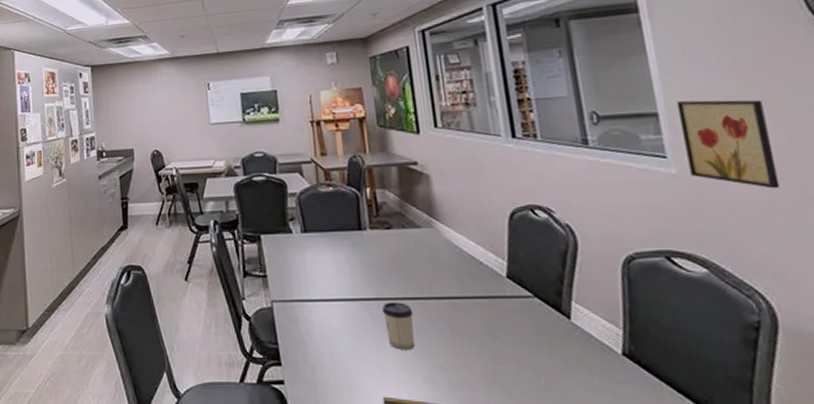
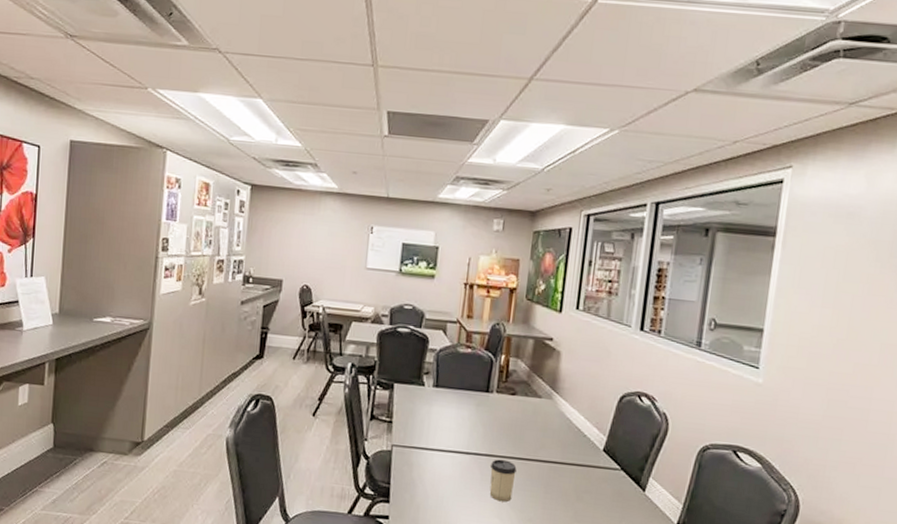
wall art: present [676,99,781,189] -> none [773,321,845,408]

